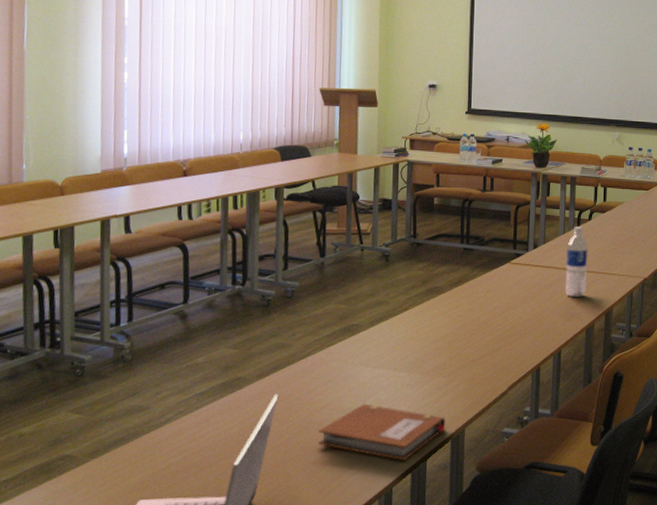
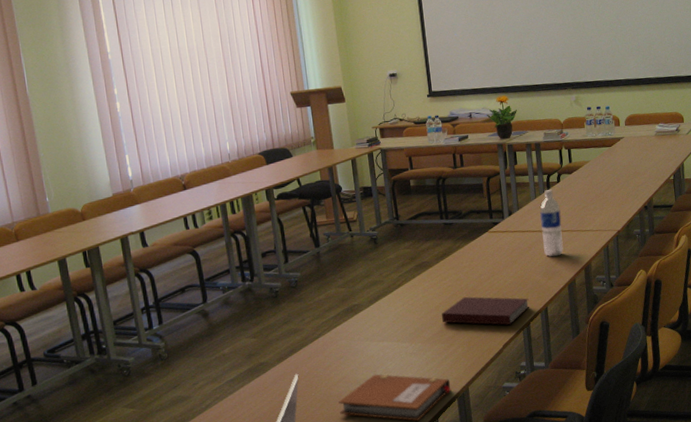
notebook: none [446,329,543,365] -> present [441,296,530,325]

